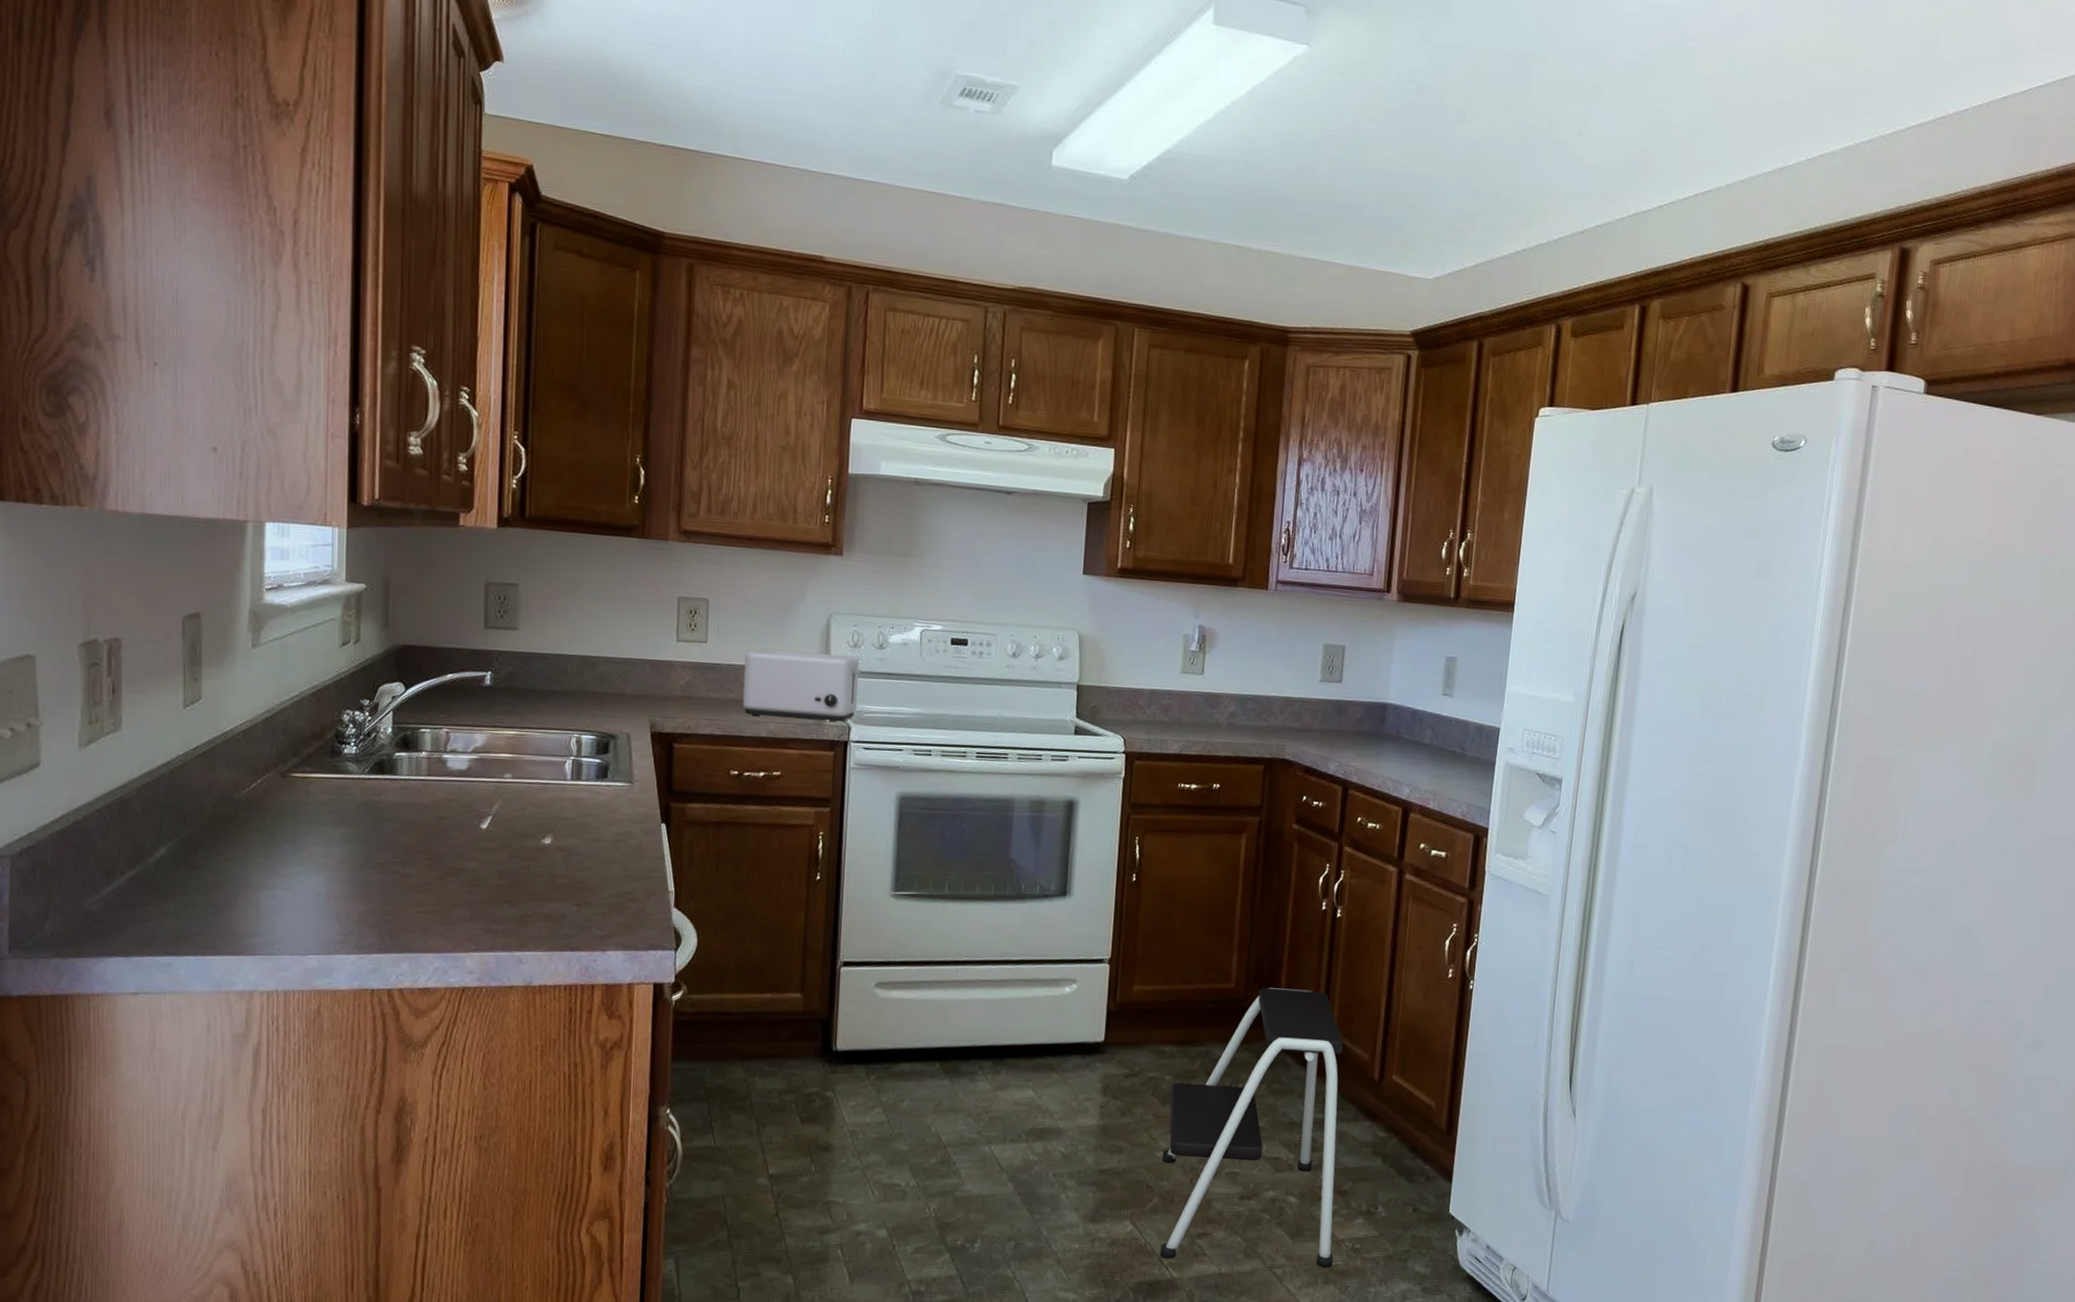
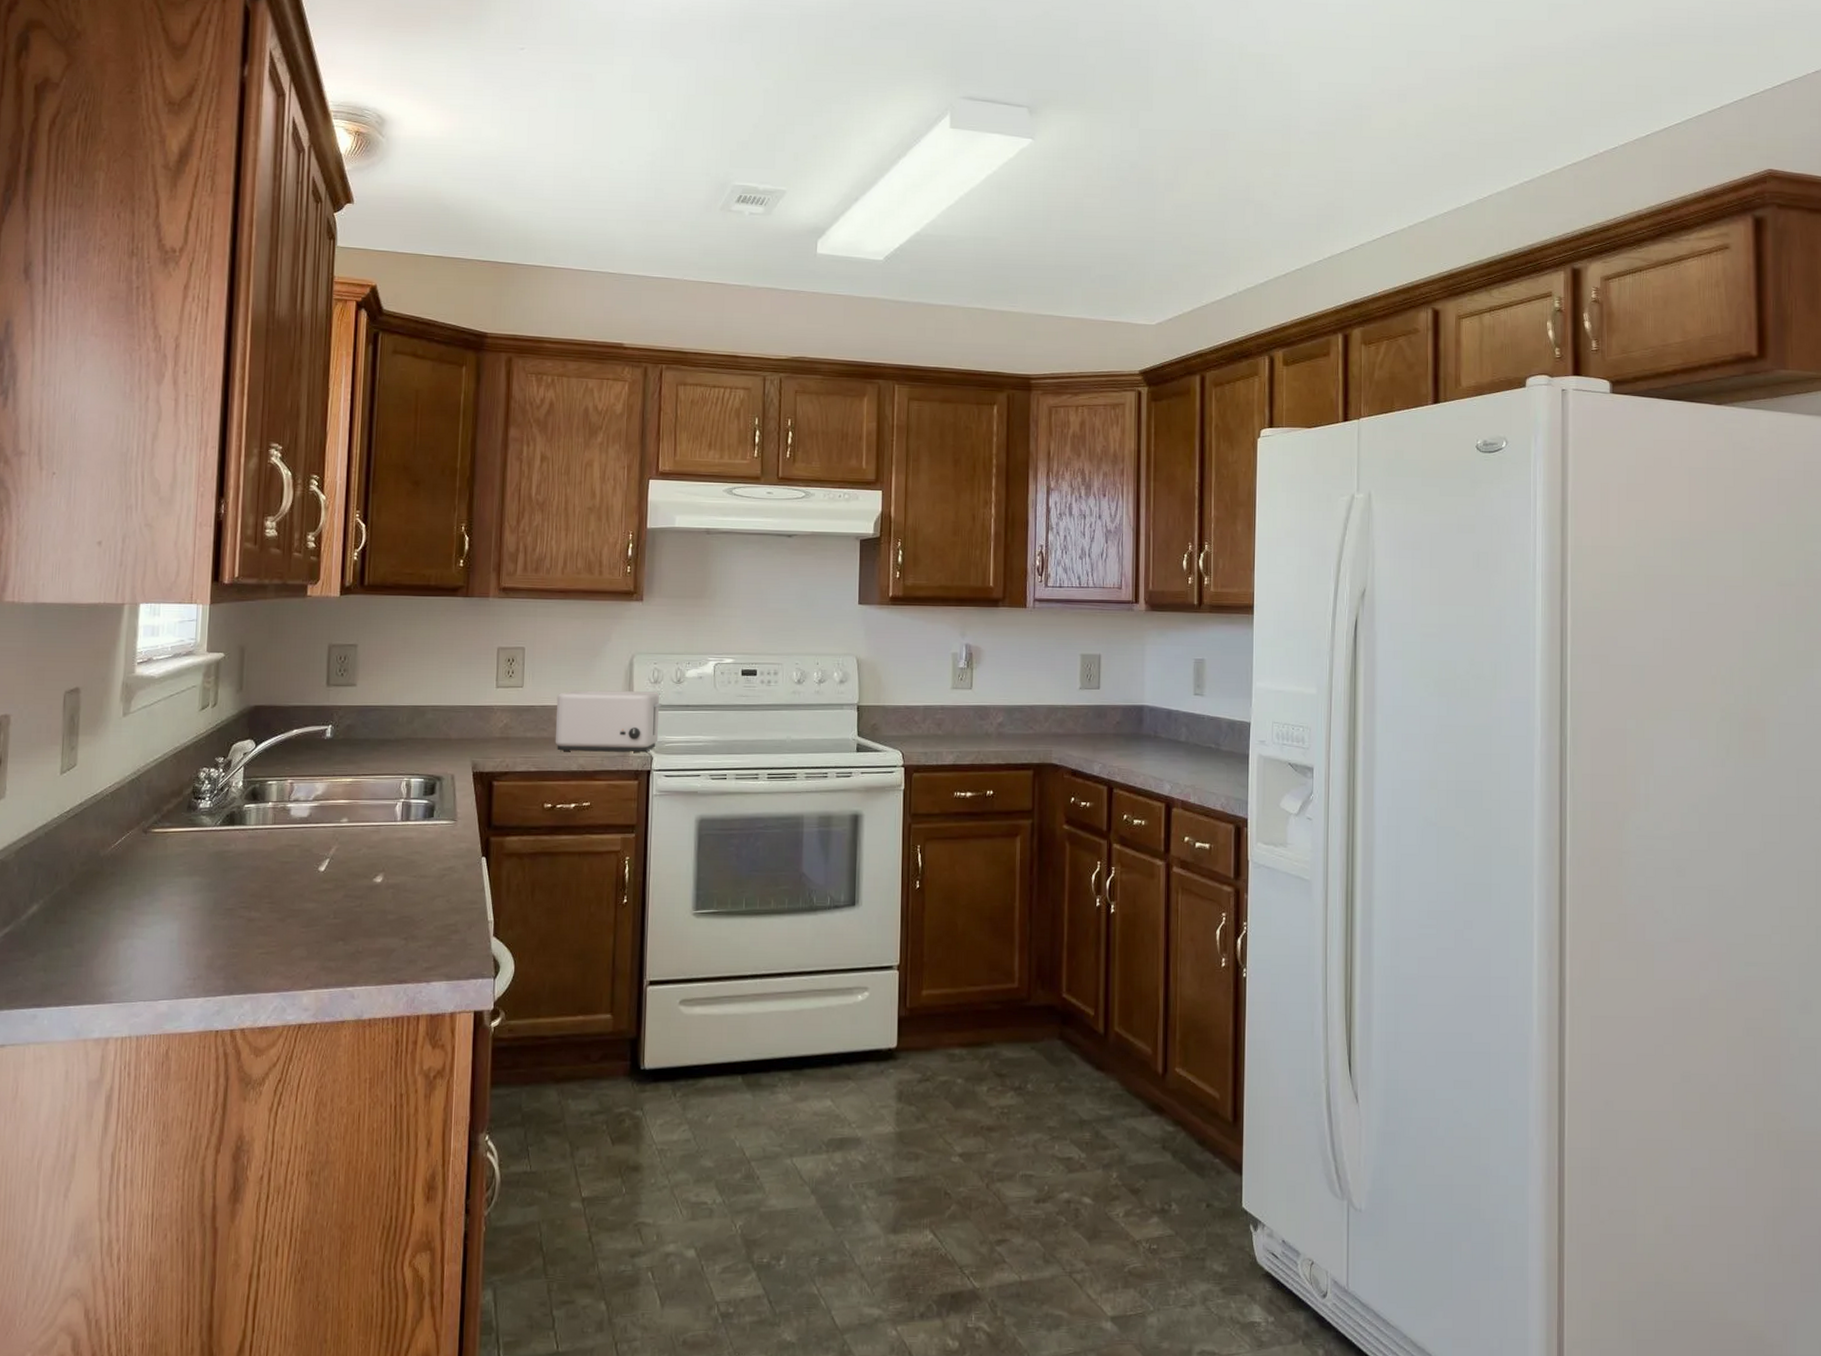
step stool: present [1160,987,1343,1268] -> none [957,985,1132,1270]

